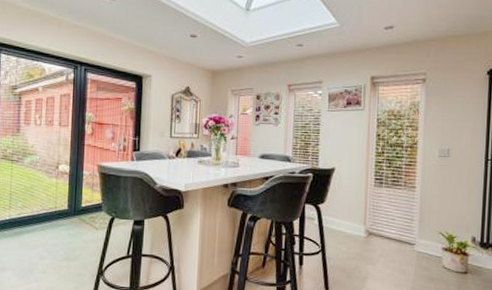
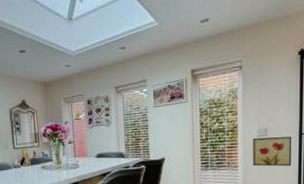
wall art: none [432,158,477,194] -> present [253,136,292,167]

